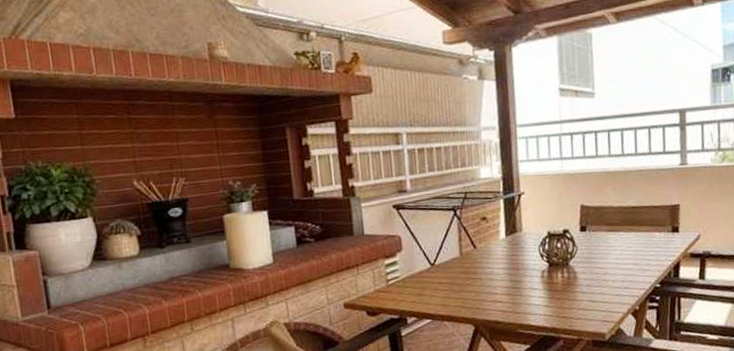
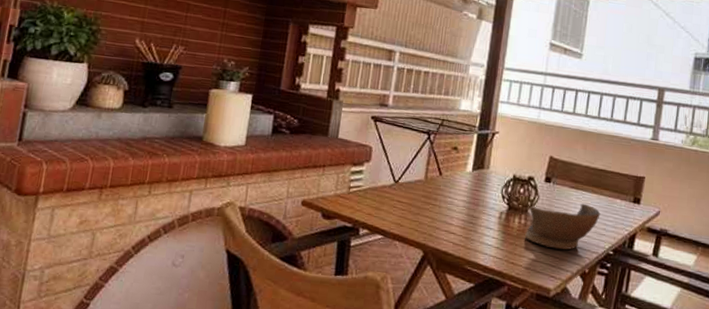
ceramic bowl: none [569,244,642,295] -> present [525,203,601,250]

